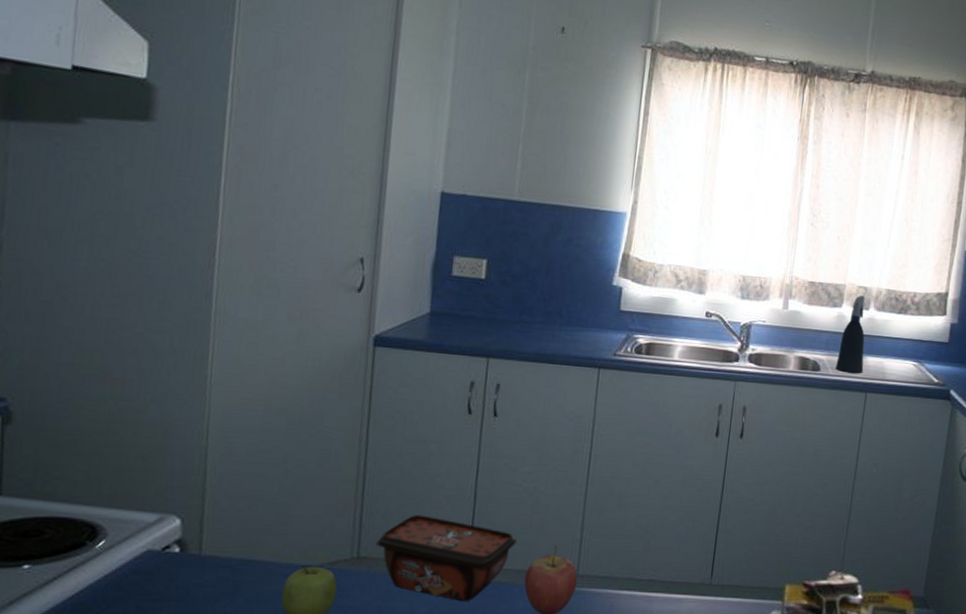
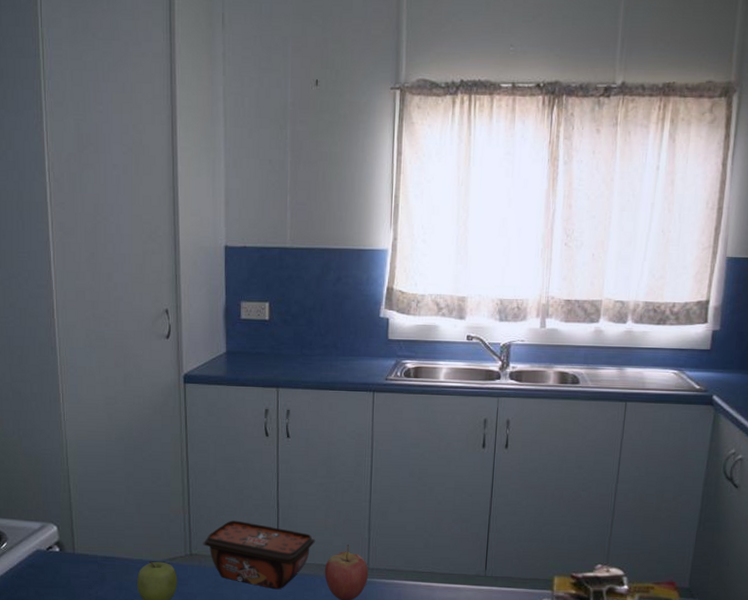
spray bottle: present [836,295,865,374] -> none [595,310,623,385]

